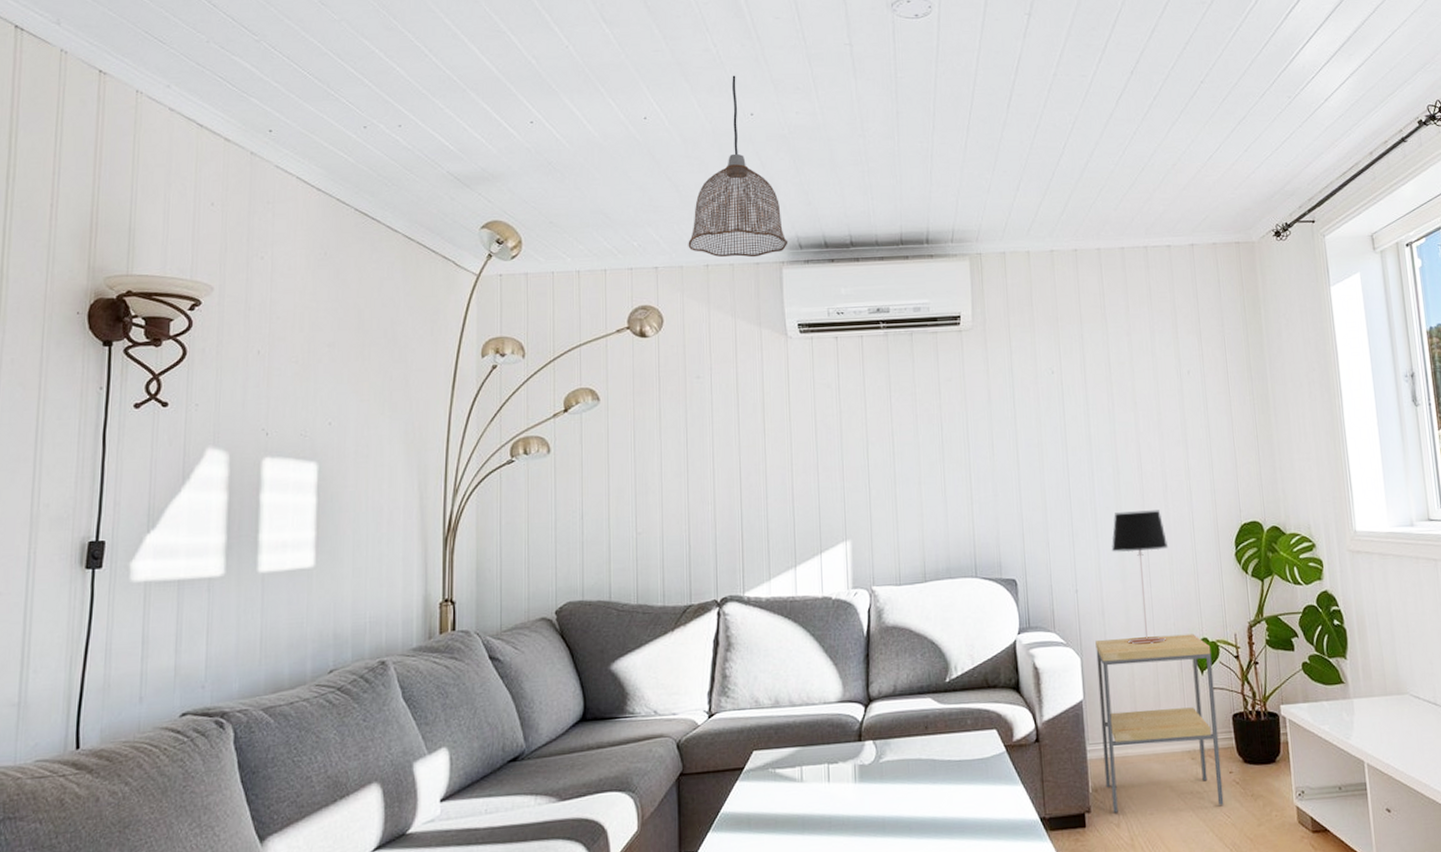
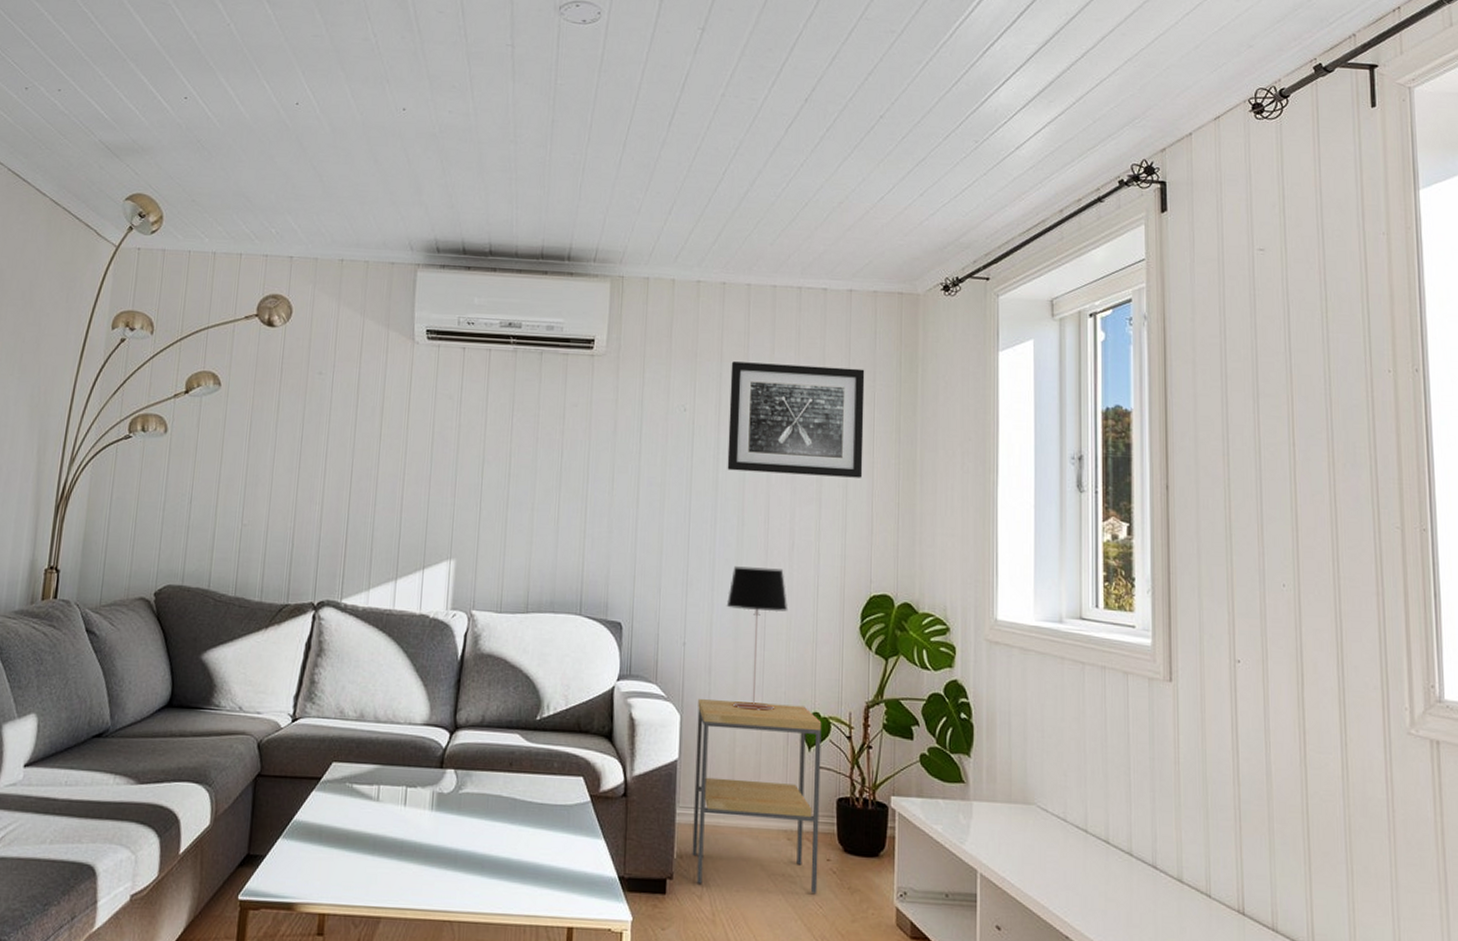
pendant lamp: present [688,75,788,258] -> none [325,67,426,257]
wall art: none [1090,316,1222,424] -> present [727,361,865,478]

